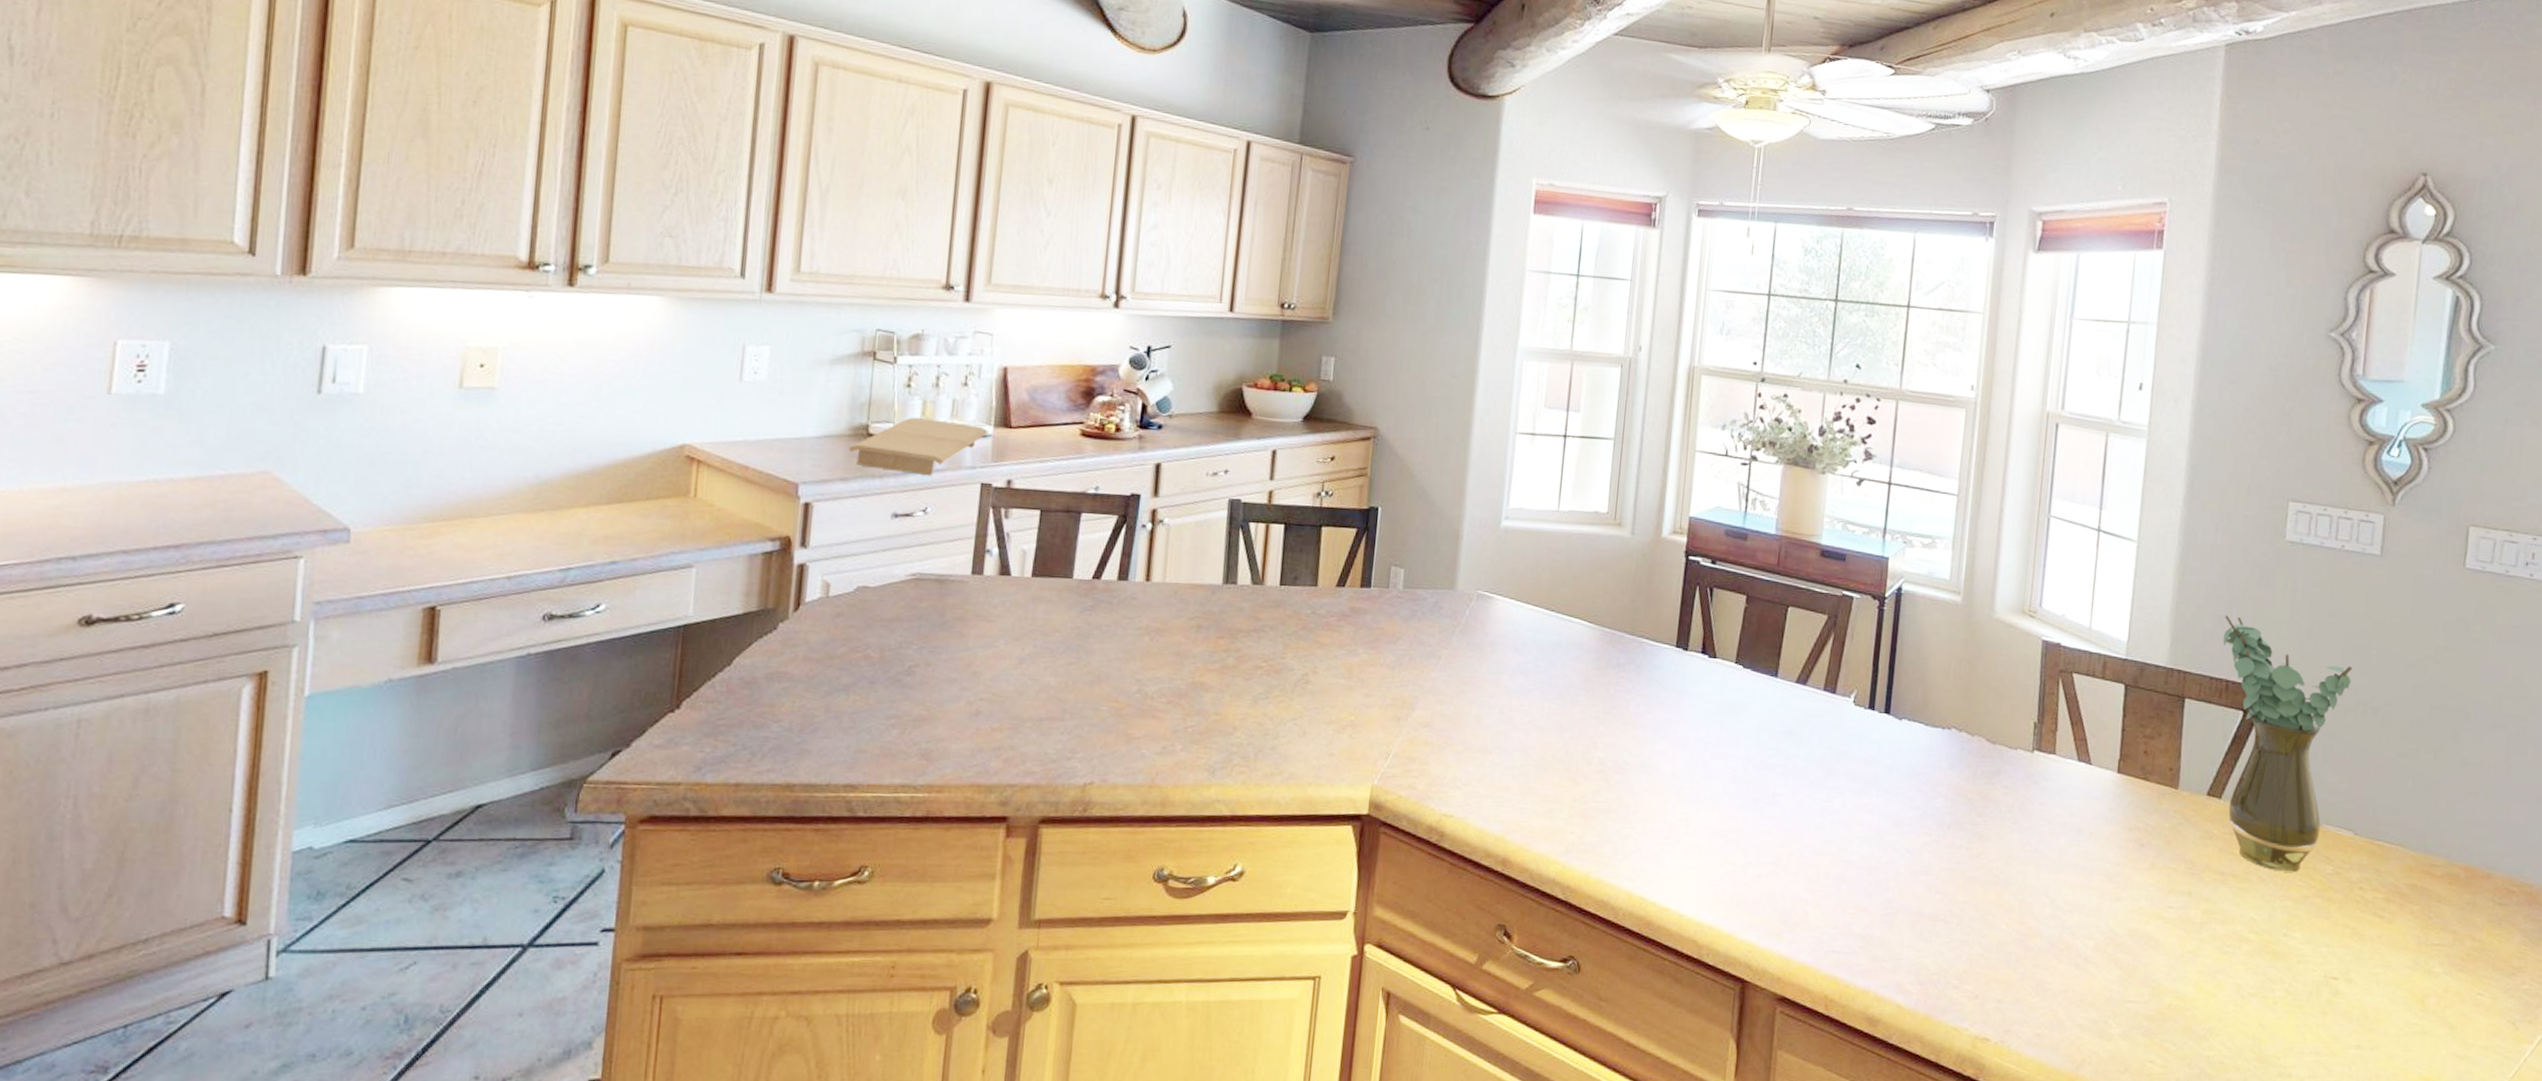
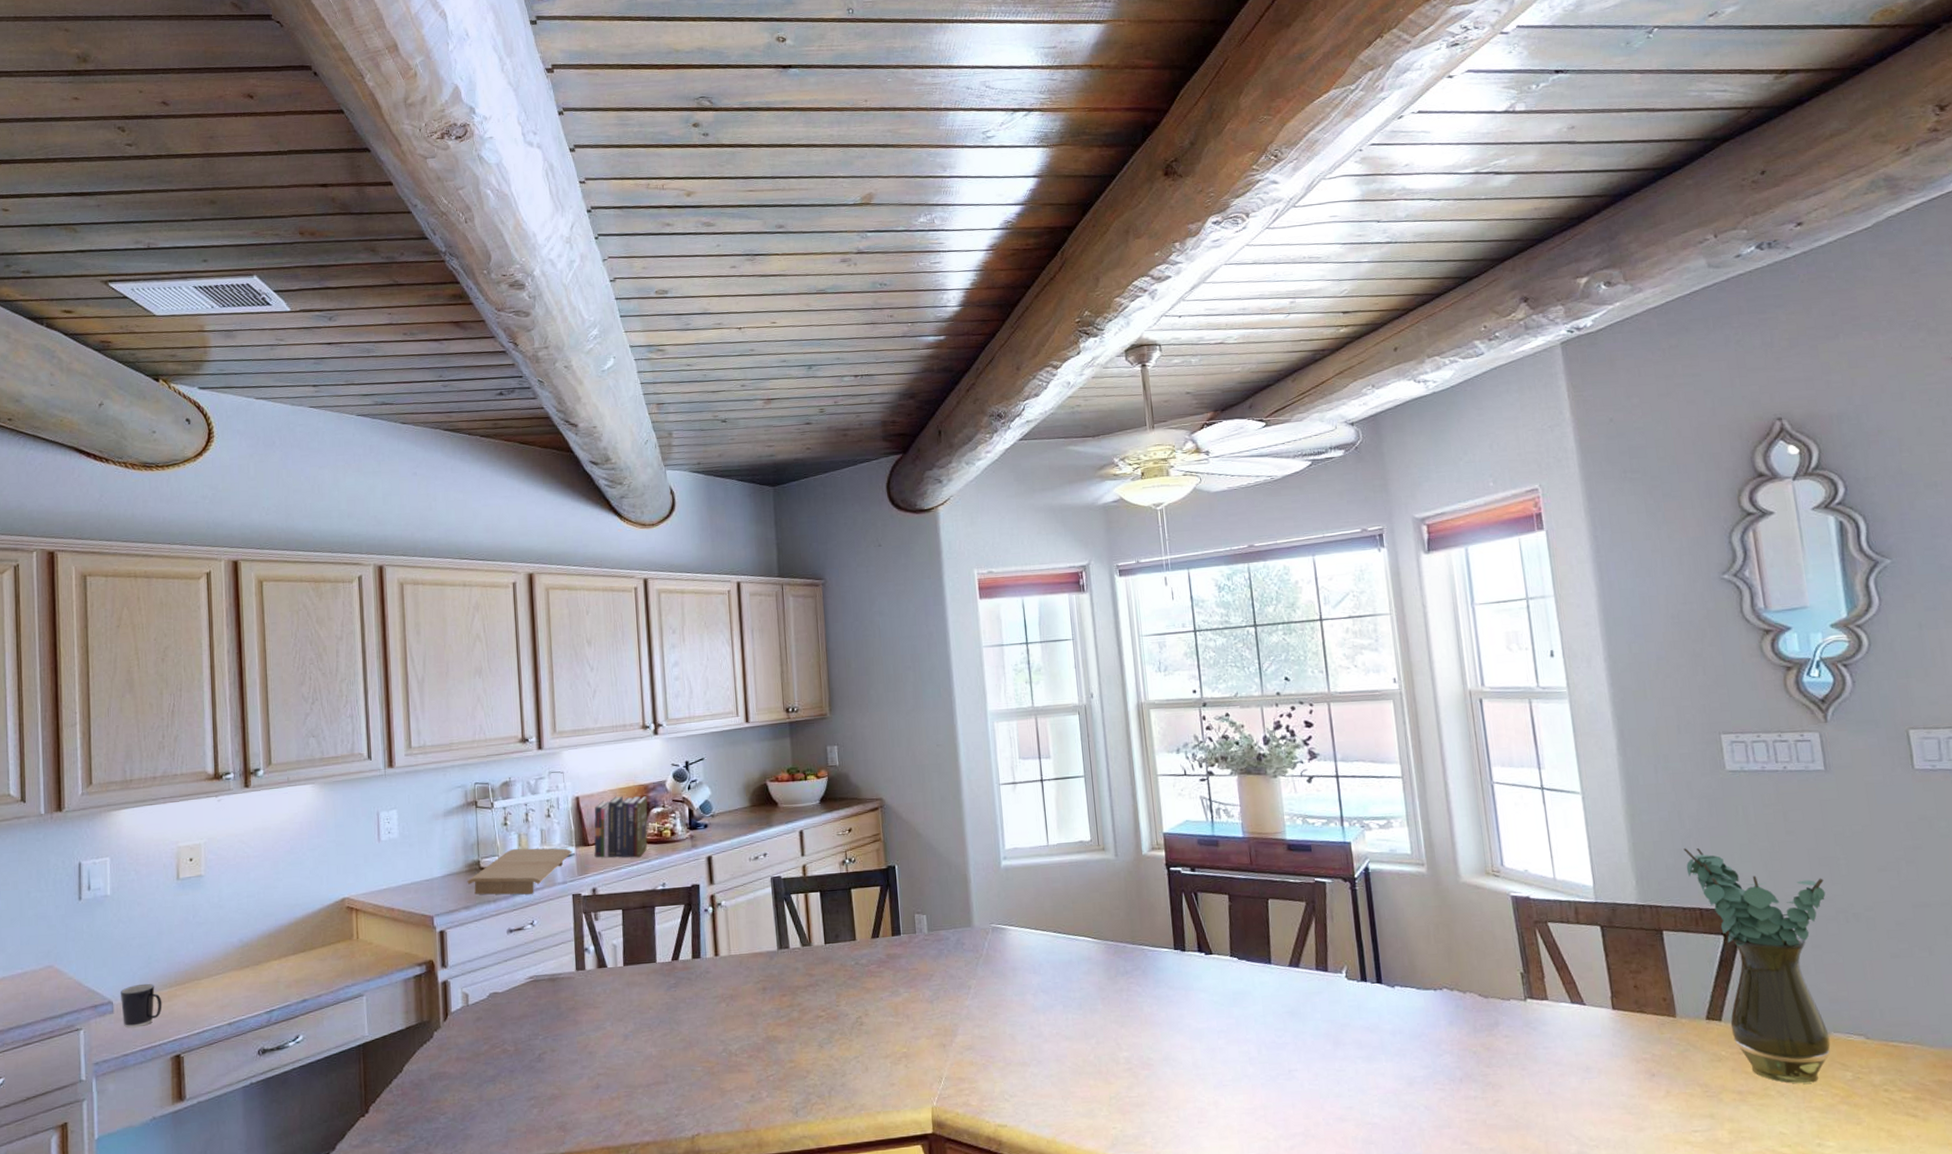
mug: none [361,511,420,566] -> present [120,983,162,1028]
books: none [1016,374,1093,452] -> present [594,796,648,858]

